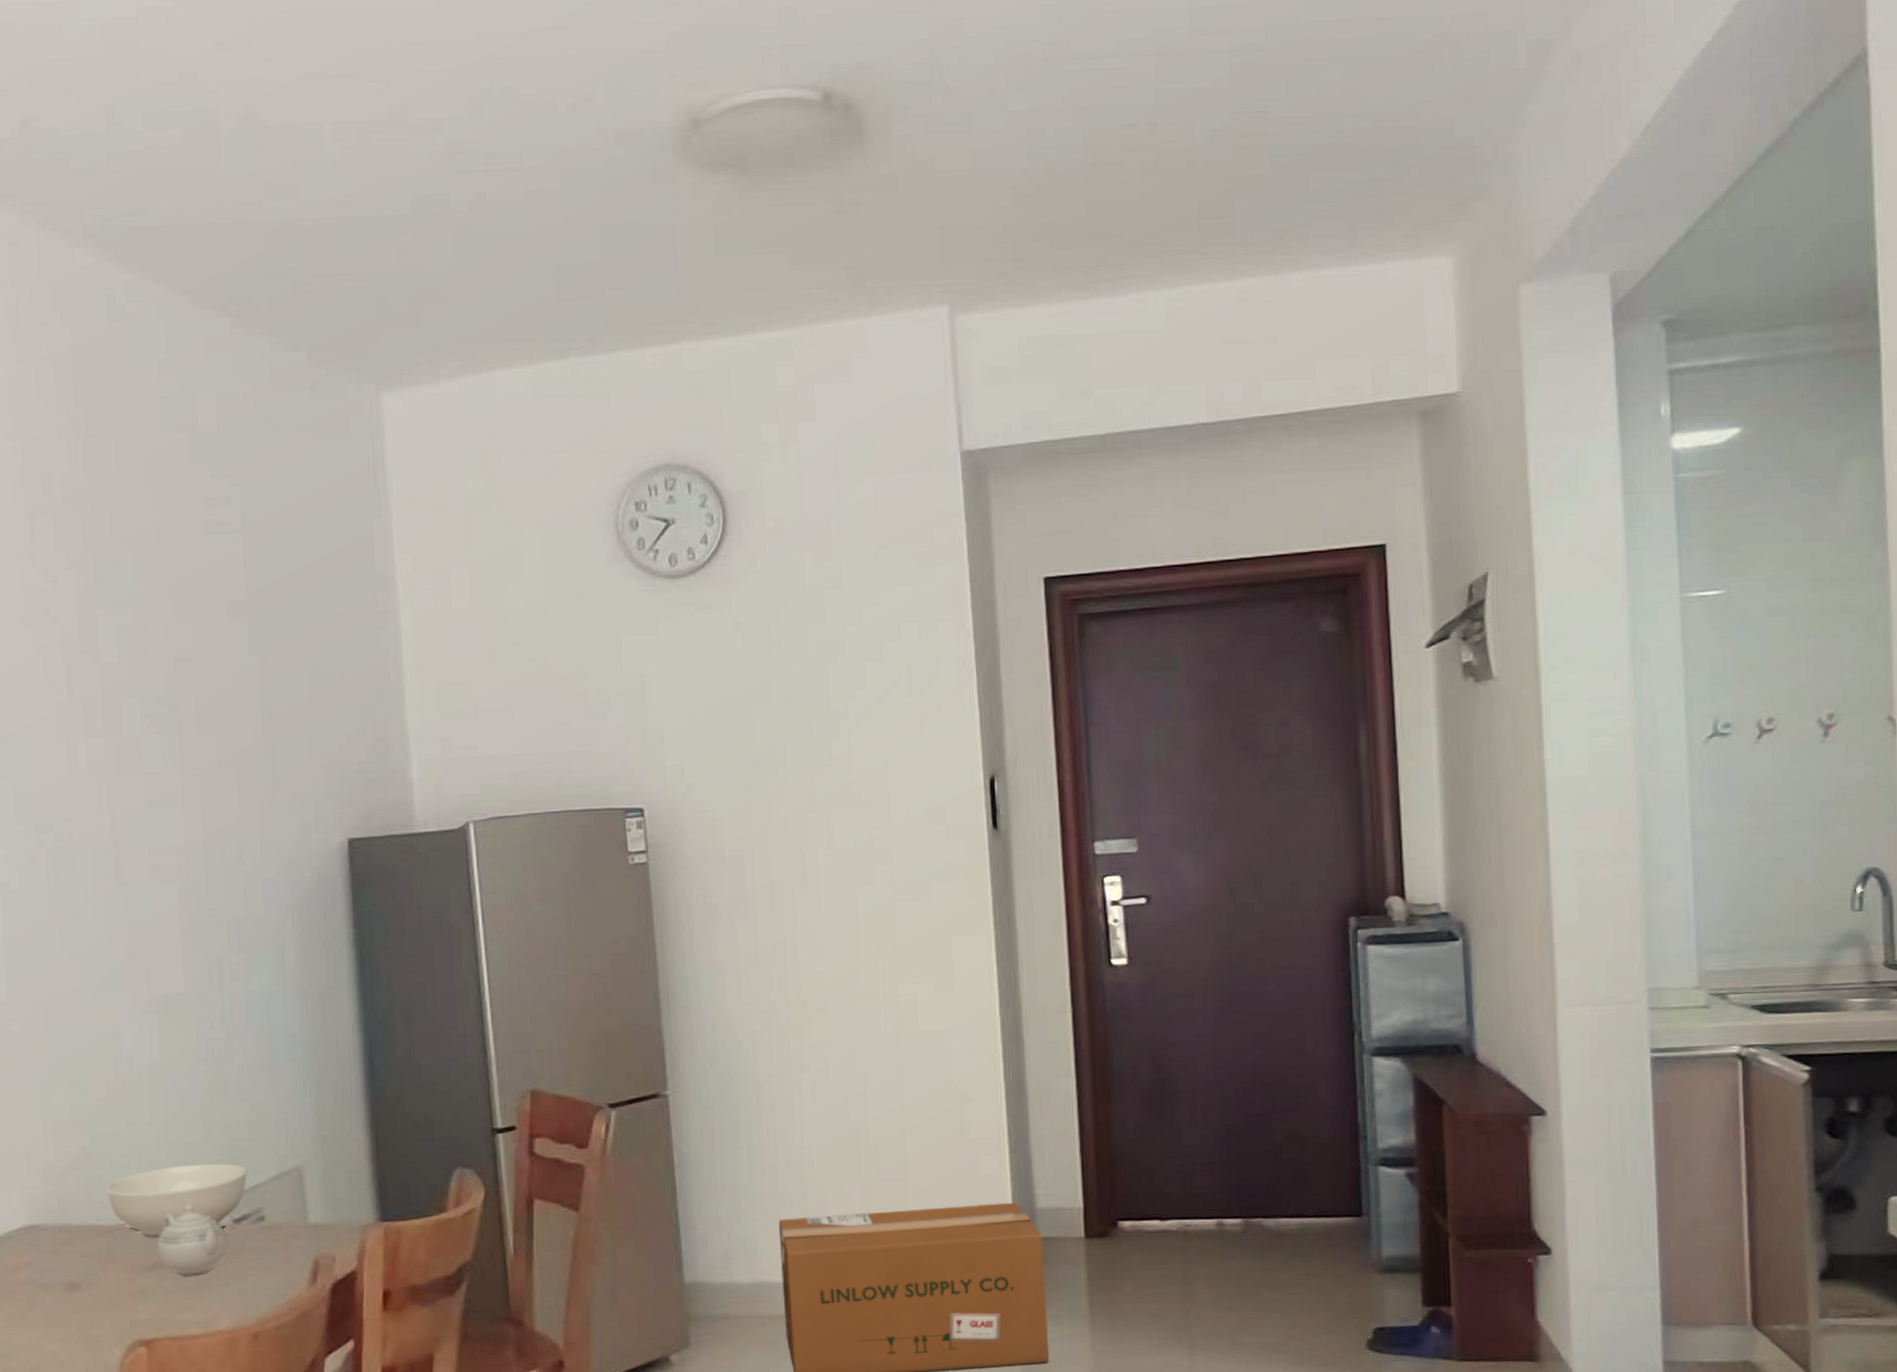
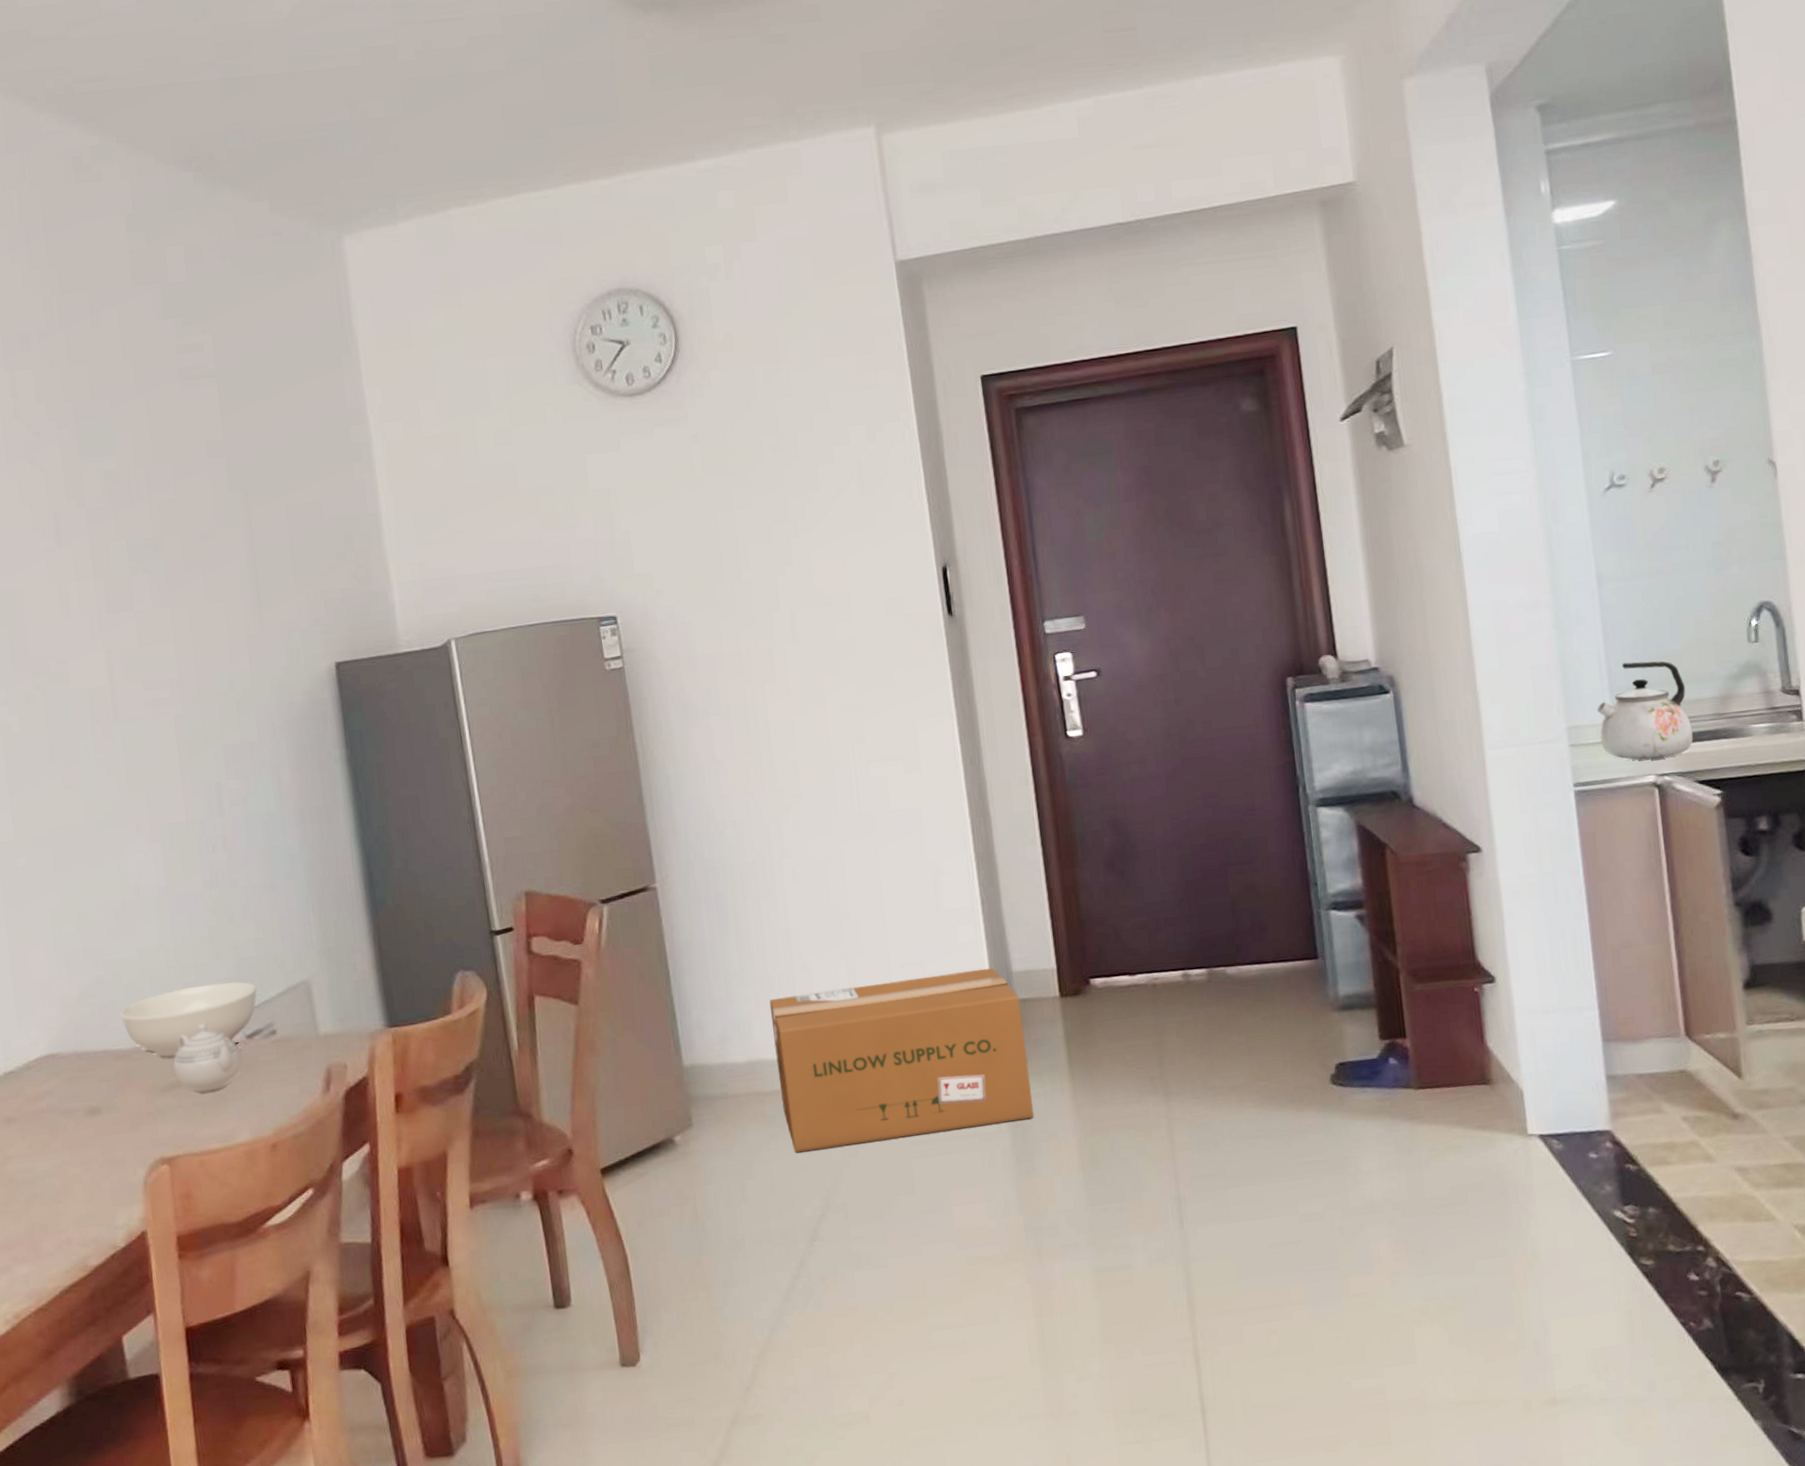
kettle: none [1681,924,1785,1029] -> present [1596,661,1694,761]

